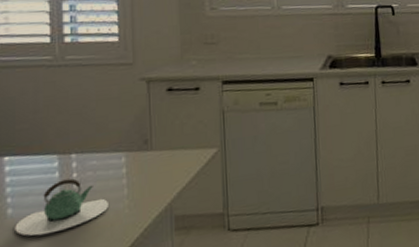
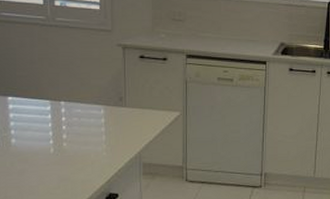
teapot: present [15,178,108,236] -> none [17,121,90,163]

